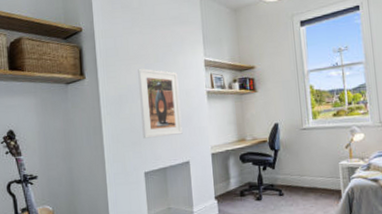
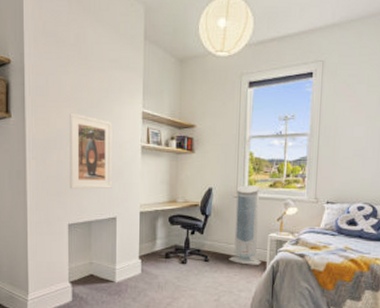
air purifier: none [301,116,337,195] -> present [229,185,262,265]

